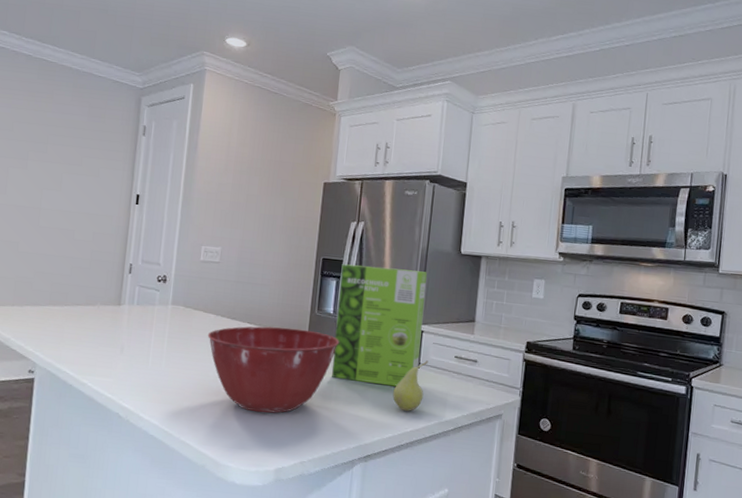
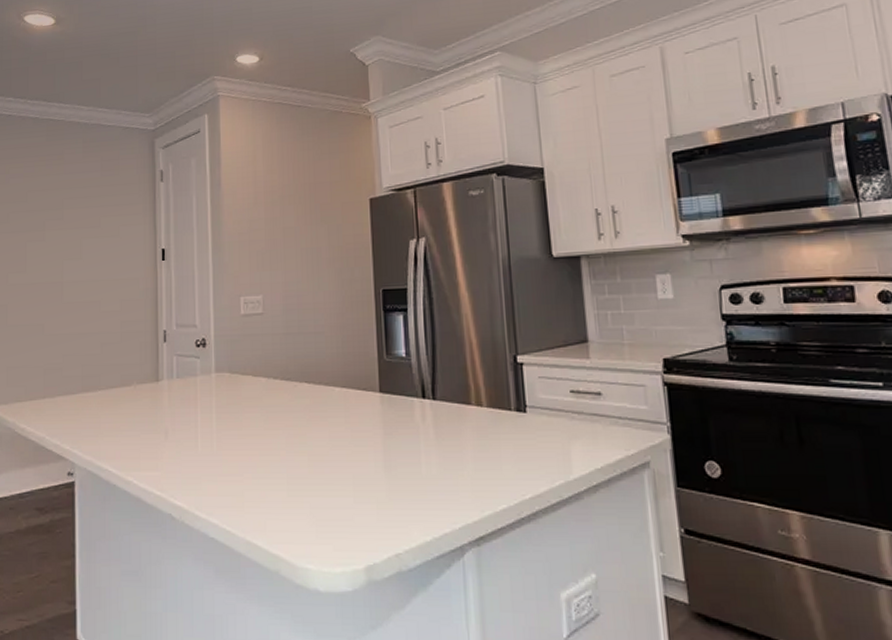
mixing bowl: present [207,326,339,413] -> none [260,381,419,495]
cake mix box: present [331,264,427,387] -> none [407,287,526,441]
fruit: present [392,360,429,412] -> none [498,401,539,473]

